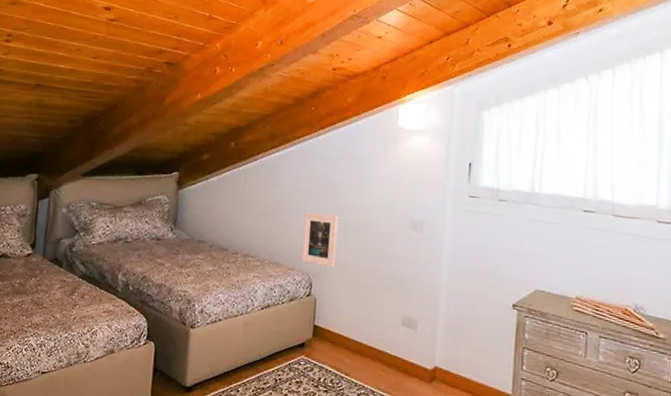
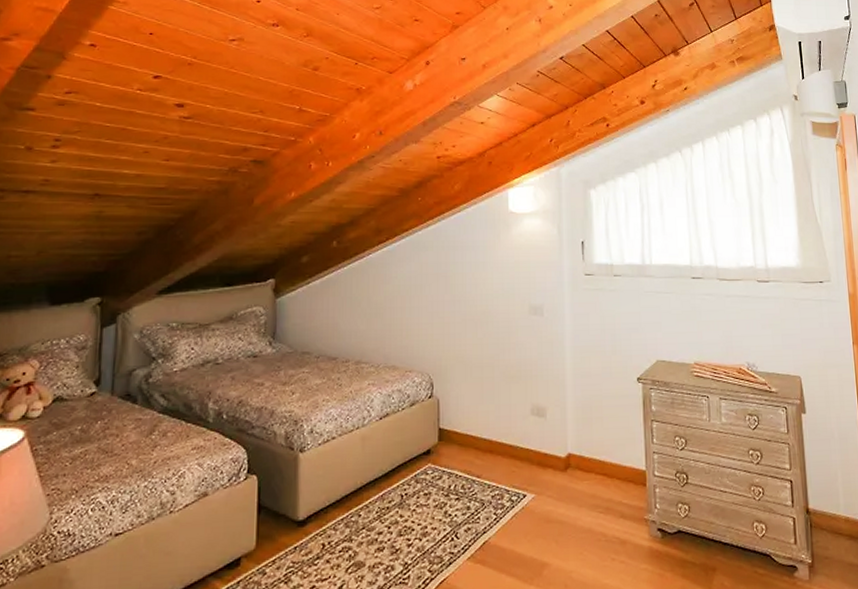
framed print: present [301,212,339,268] -> none [419,307,457,364]

